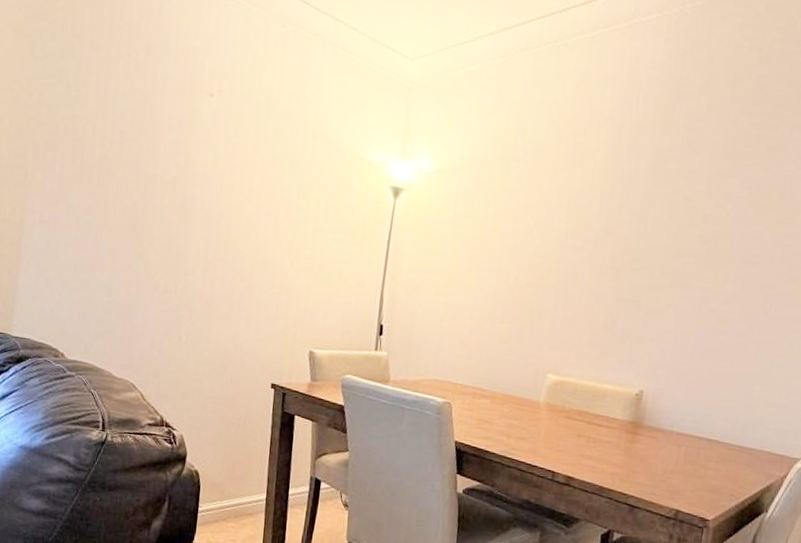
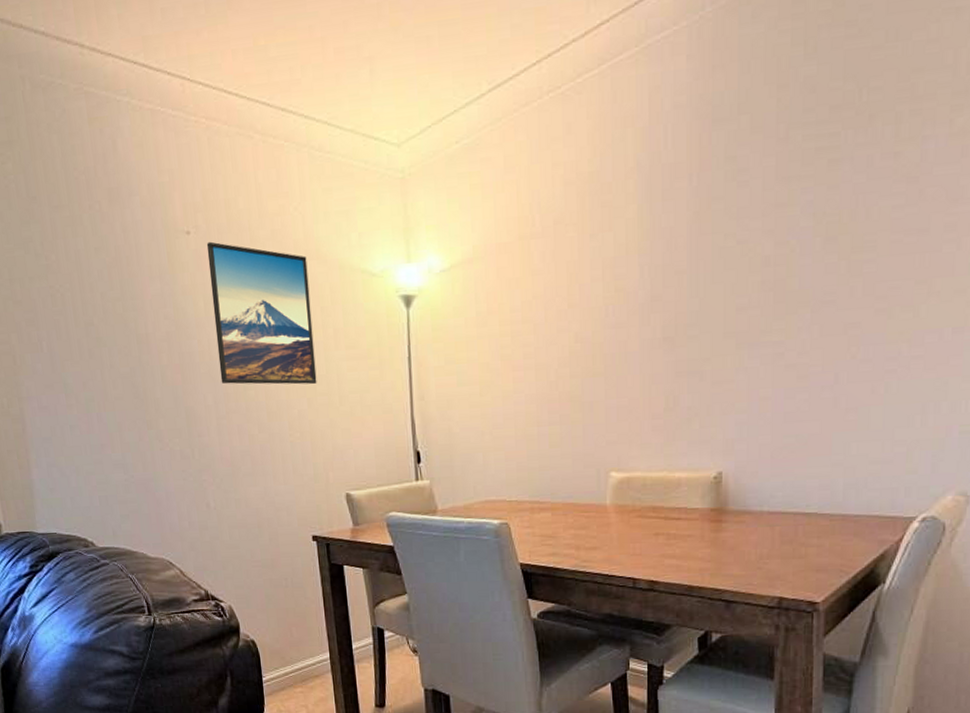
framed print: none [215,106,314,248] -> present [206,241,317,385]

